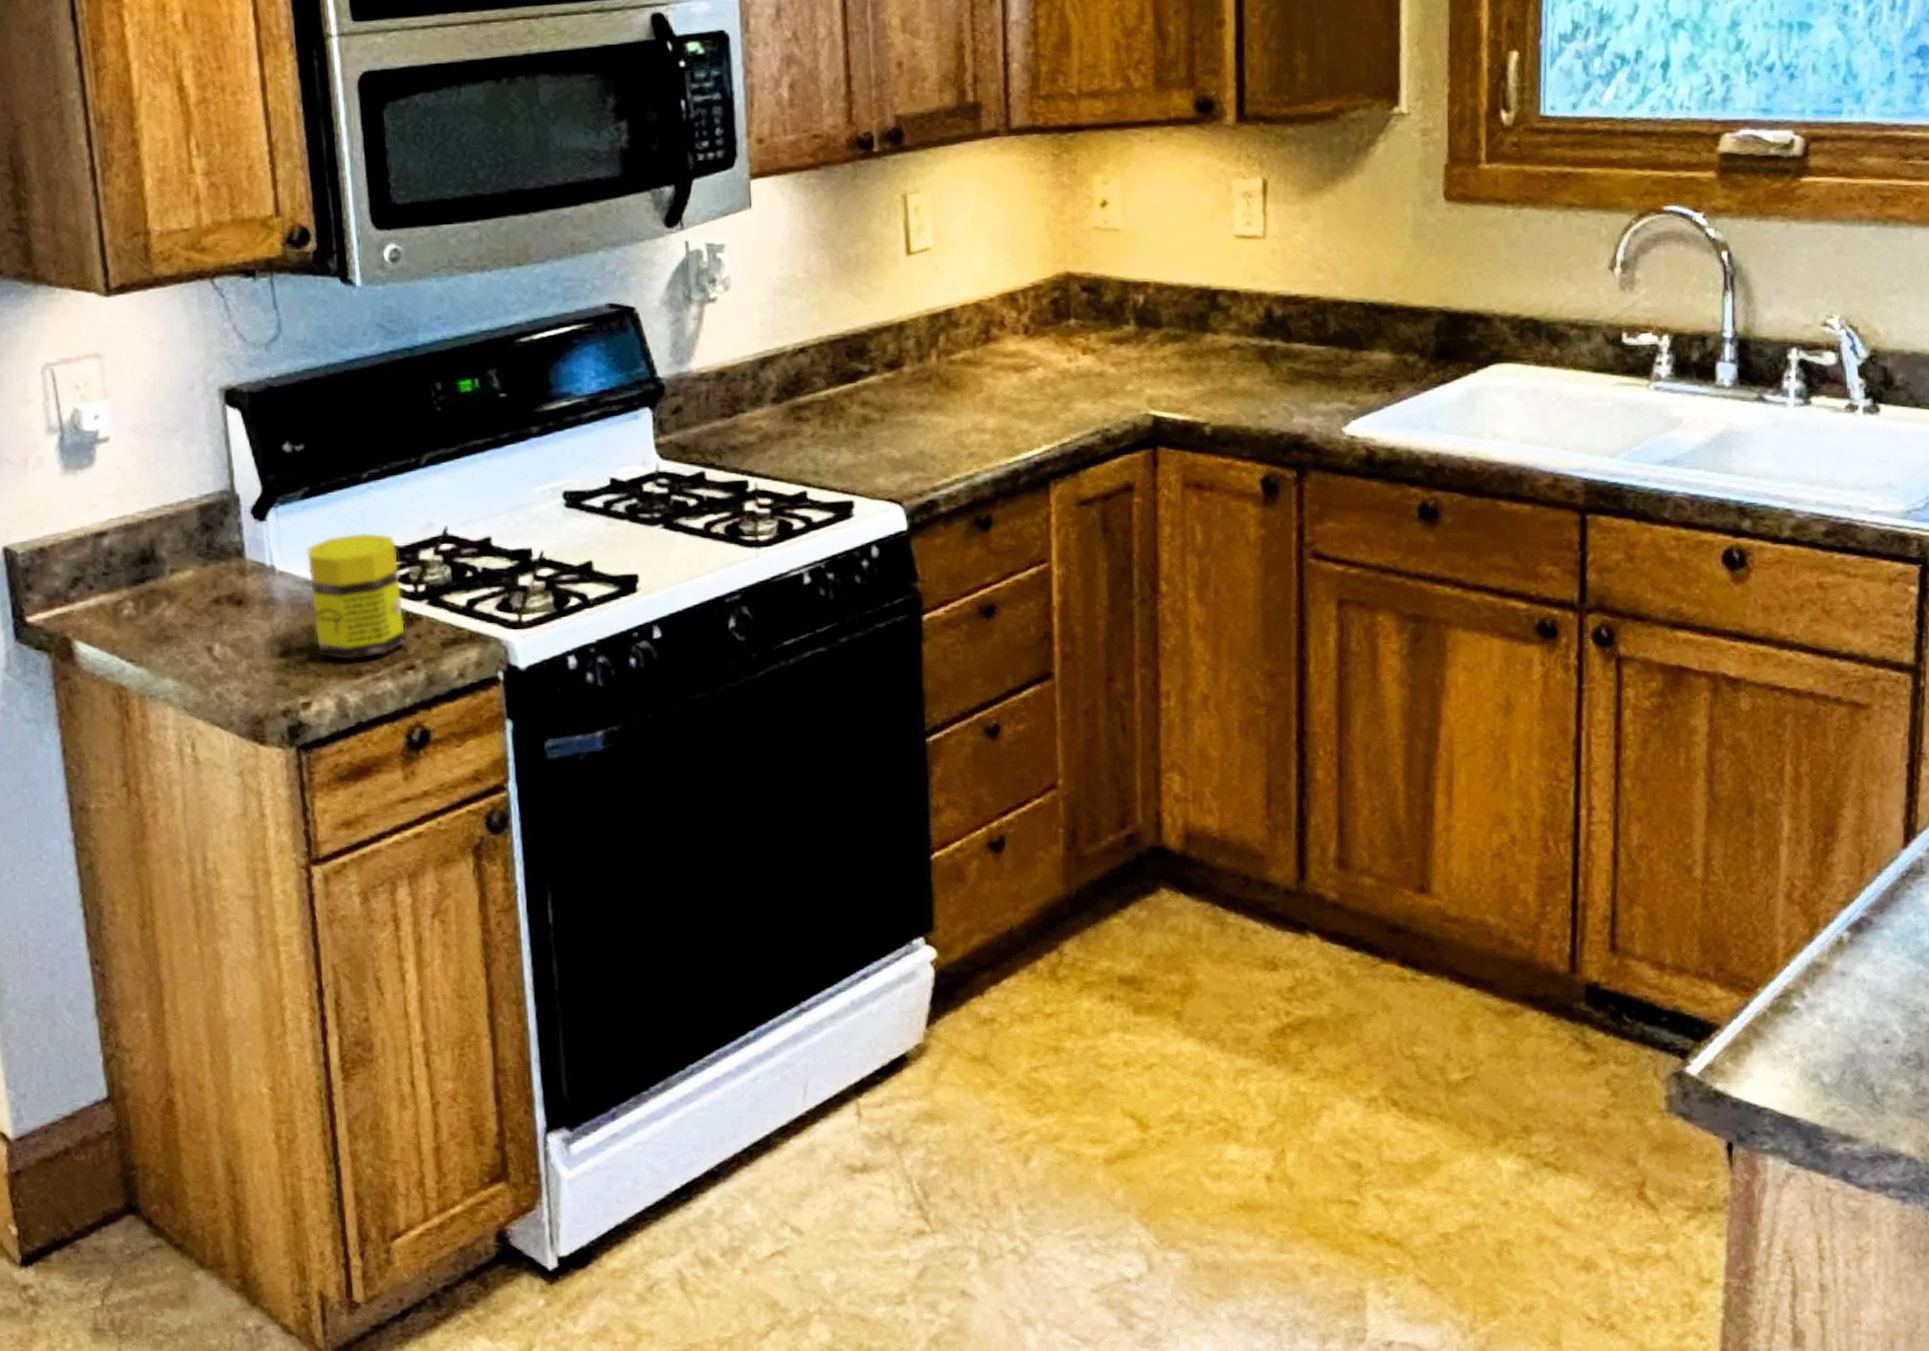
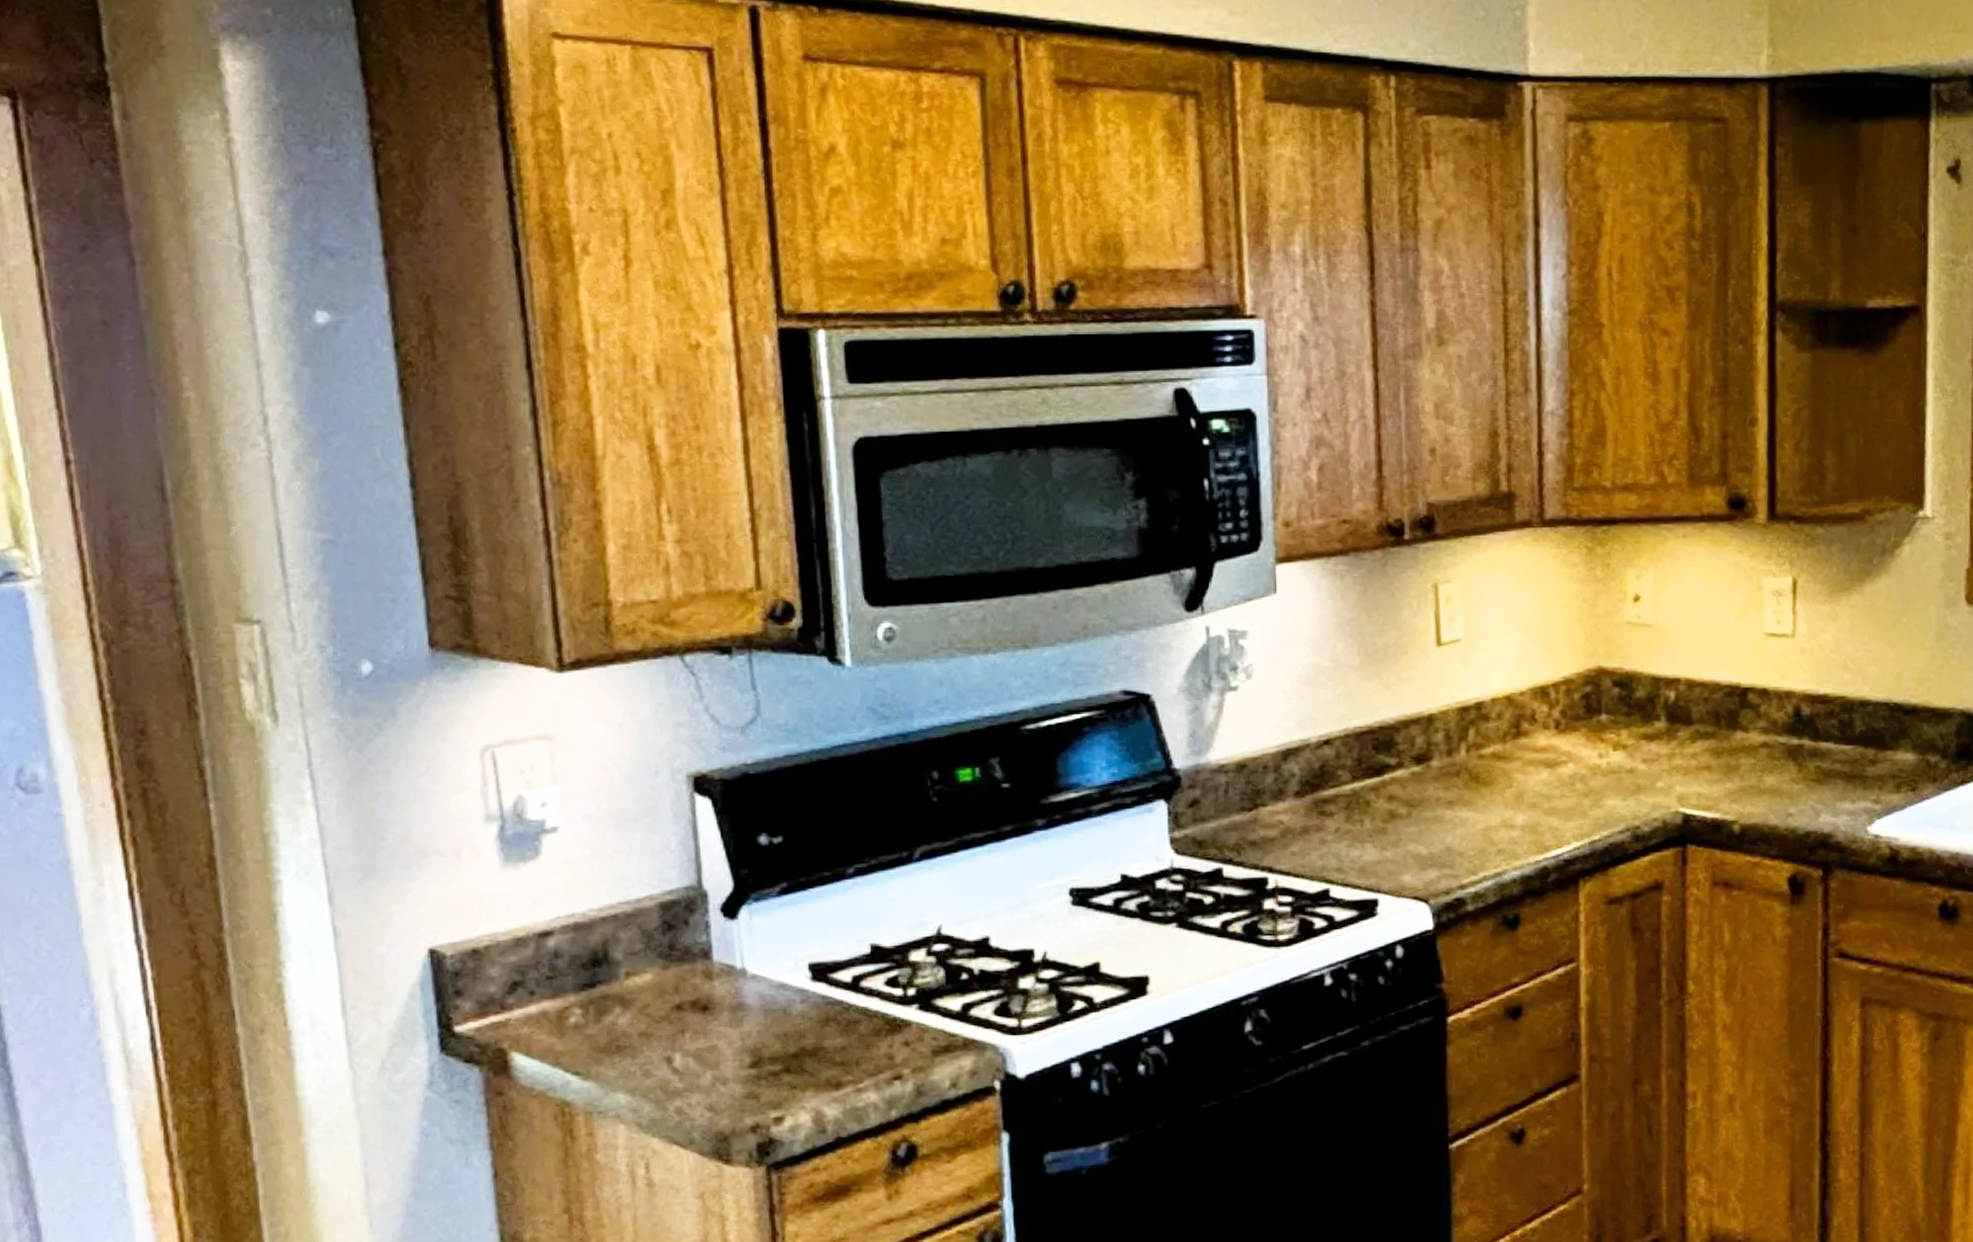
jar: present [306,532,407,661] -> none [782,931,894,1071]

